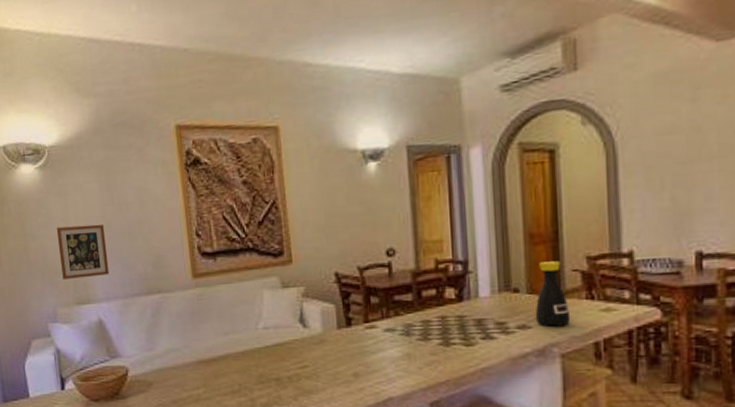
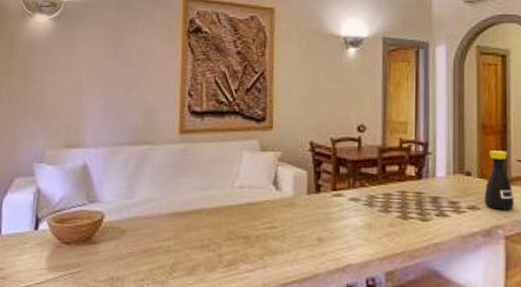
picture frame: present [56,224,110,279] -> none [56,74,105,123]

